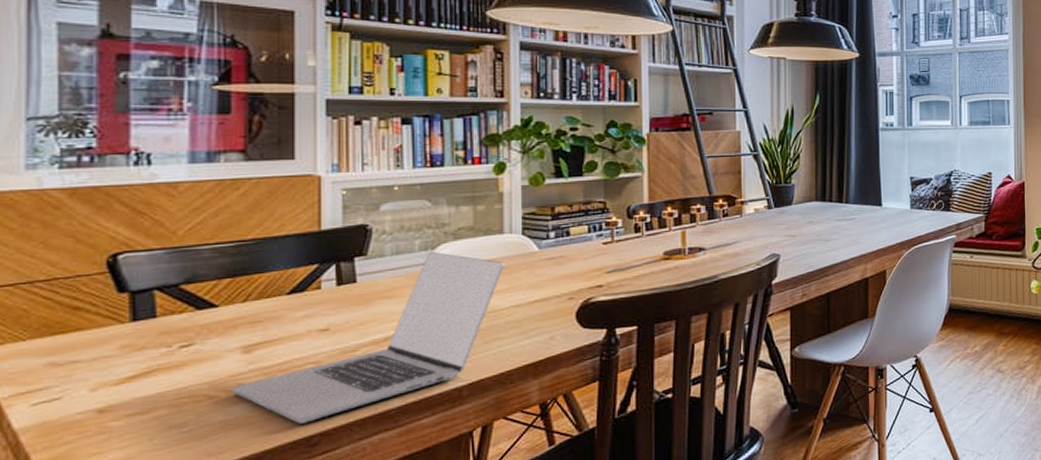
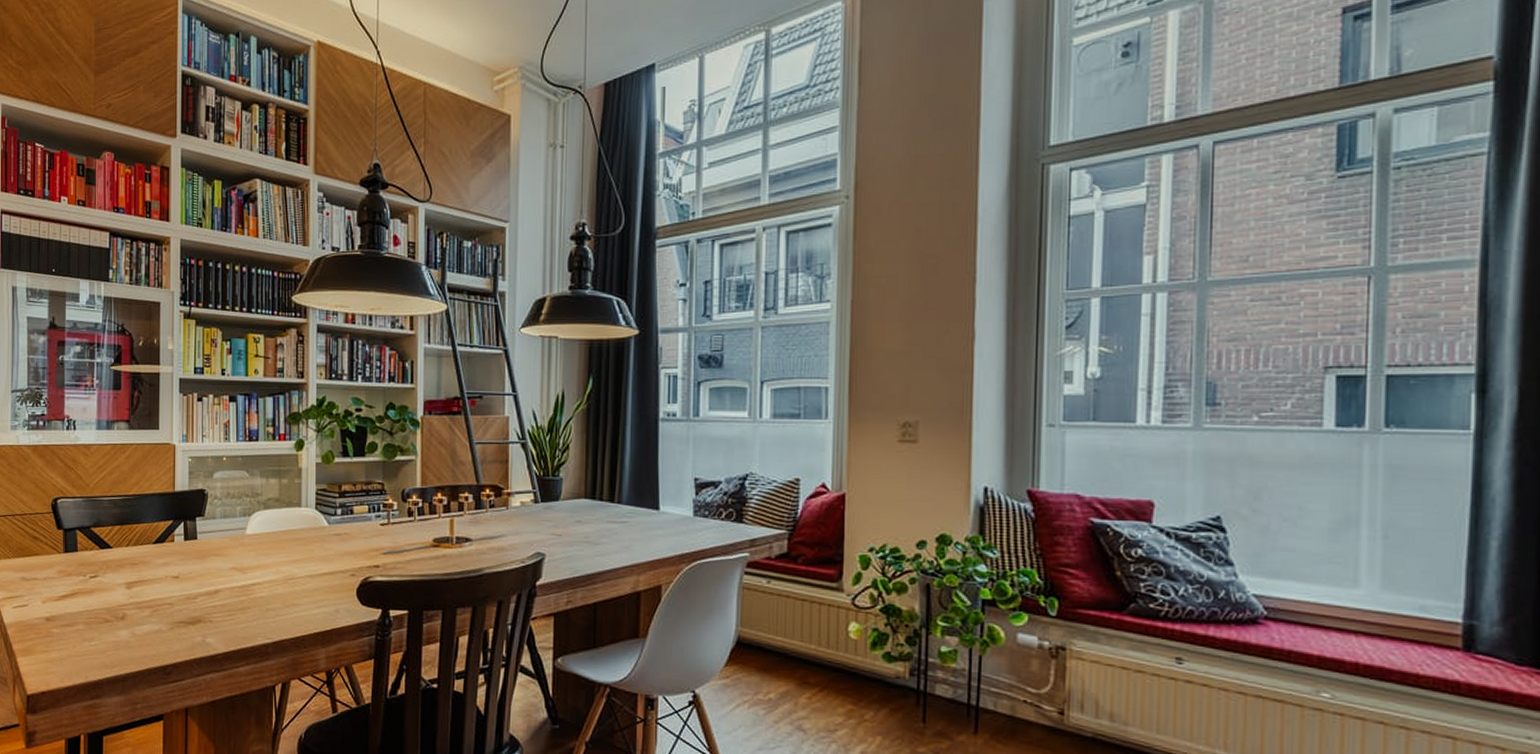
laptop: present [232,251,504,424] -> none [119,518,301,654]

